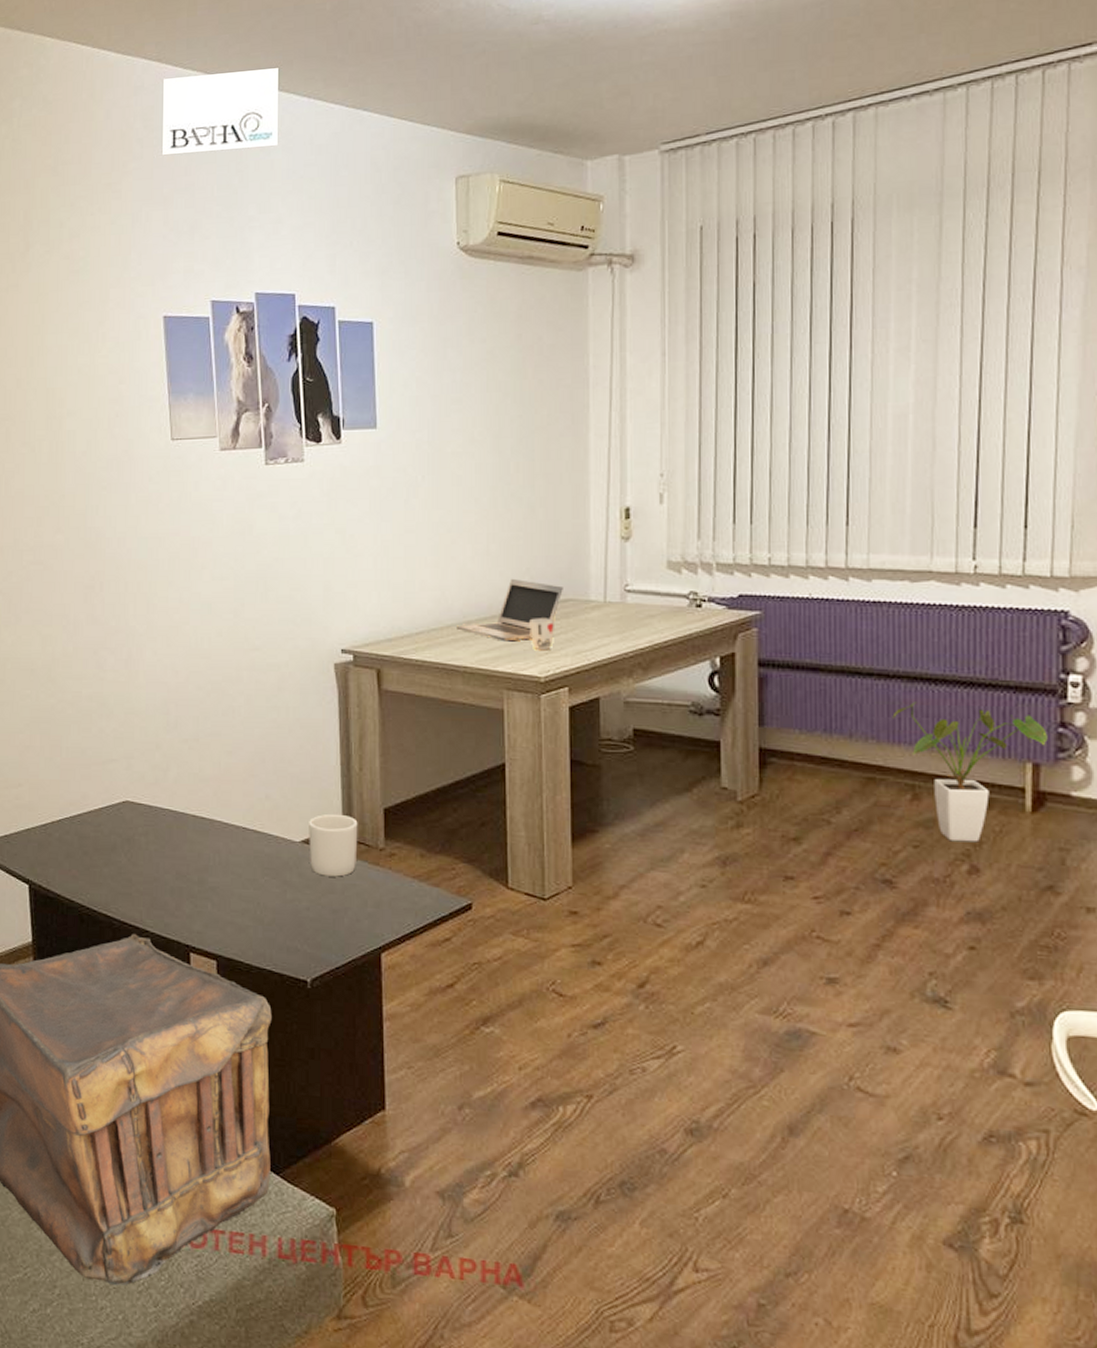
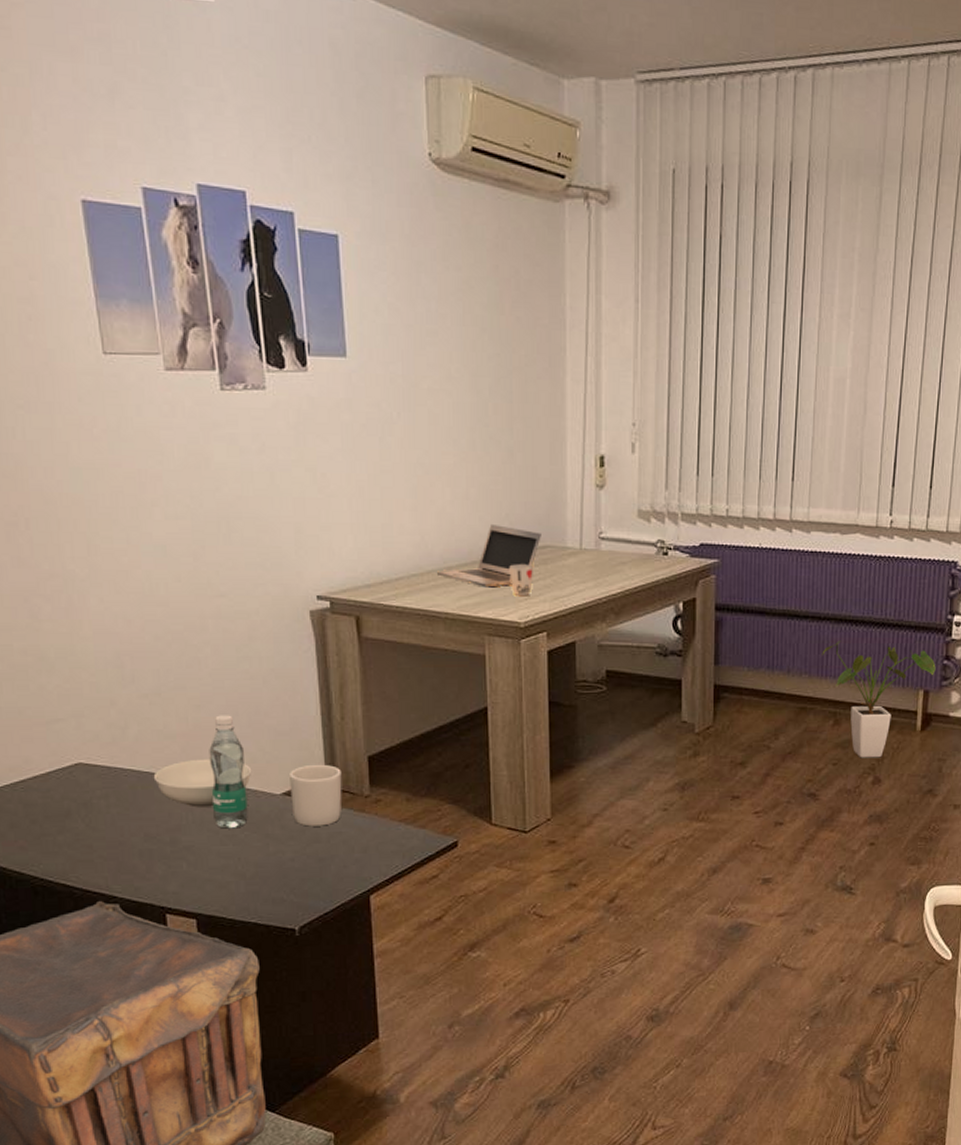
bowl: none [187,802,275,850] -> present [153,758,252,808]
bottle: none [237,761,269,873] -> present [209,715,248,829]

